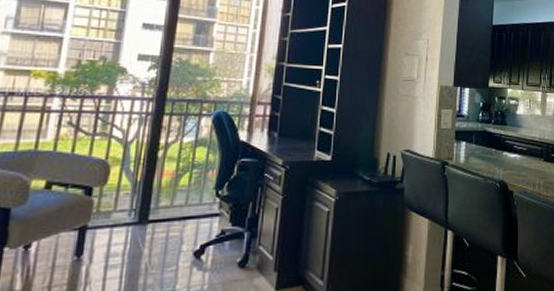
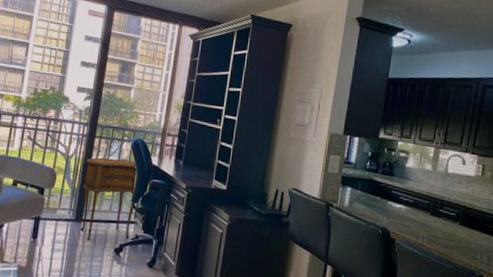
side table: none [146,139,219,246] -> present [81,157,136,240]

